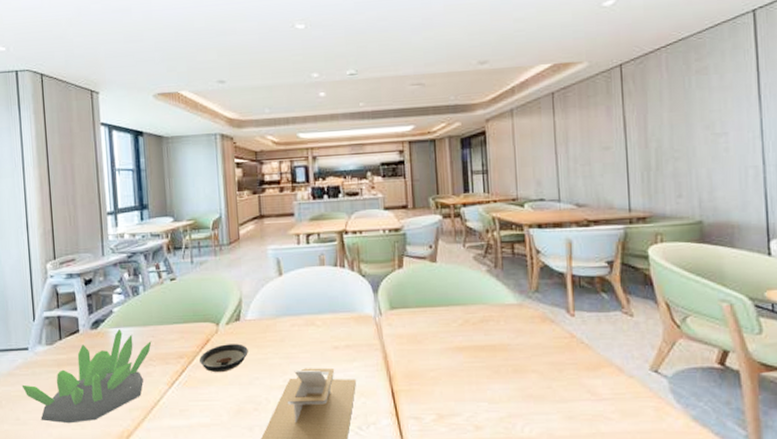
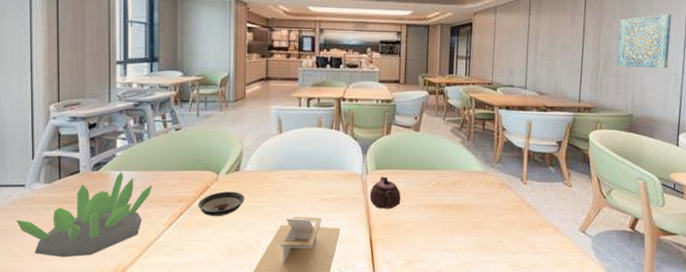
teapot: none [386,317,423,355] -> present [369,176,401,209]
wall art: none [669,92,742,164] -> present [617,13,672,69]

